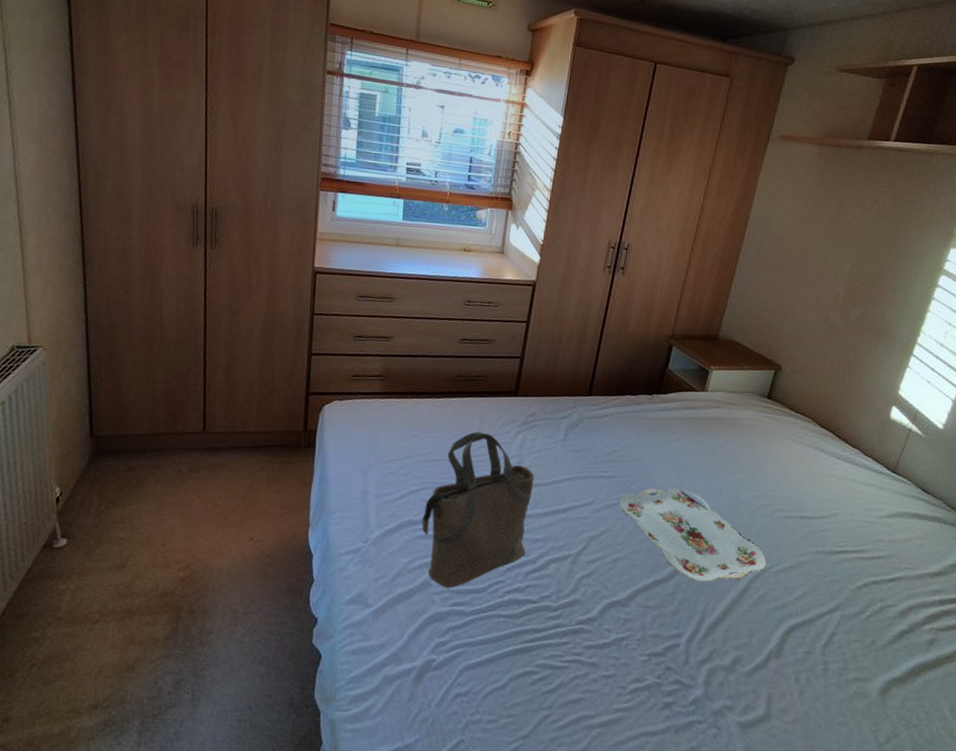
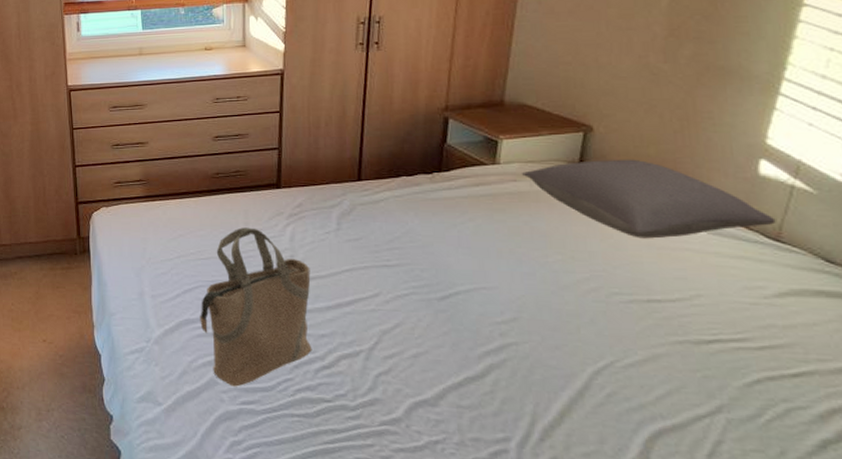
serving tray: present [619,488,766,583] -> none [411,274,609,379]
pillow: none [723,395,896,466] -> present [521,159,776,239]

